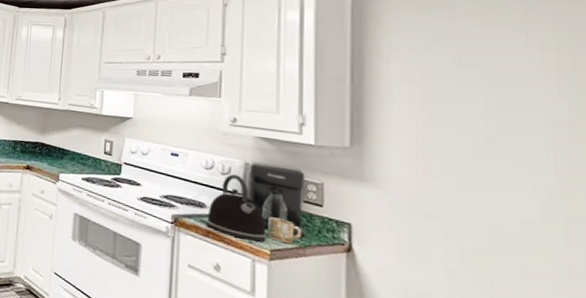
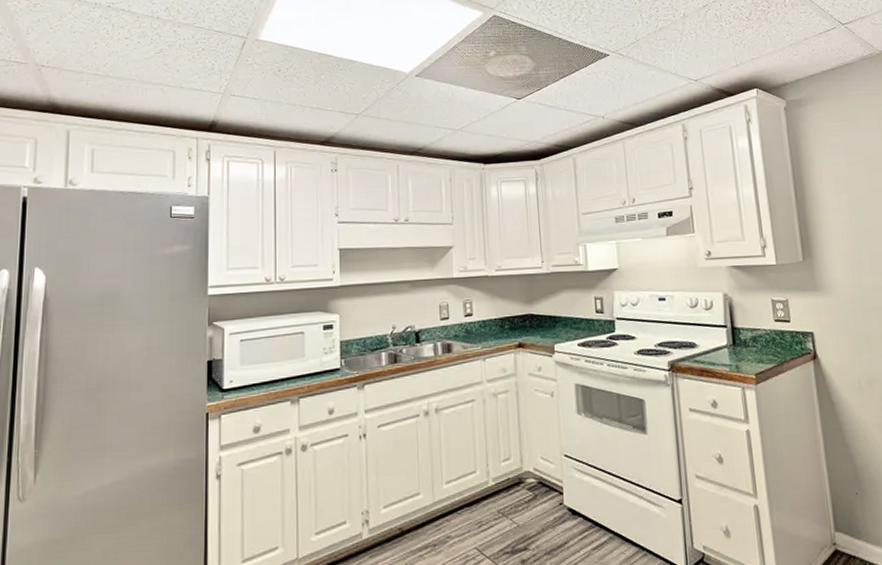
kettle: present [206,174,266,243] -> none [698,307,751,371]
coffee maker: present [249,160,306,237] -> none [727,289,781,355]
mug: present [268,216,302,244] -> none [749,341,778,364]

